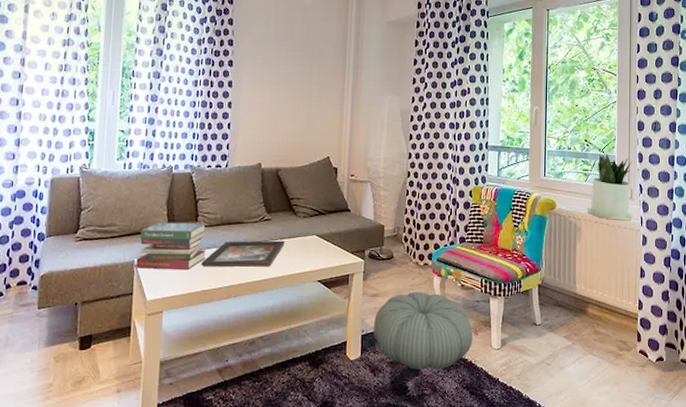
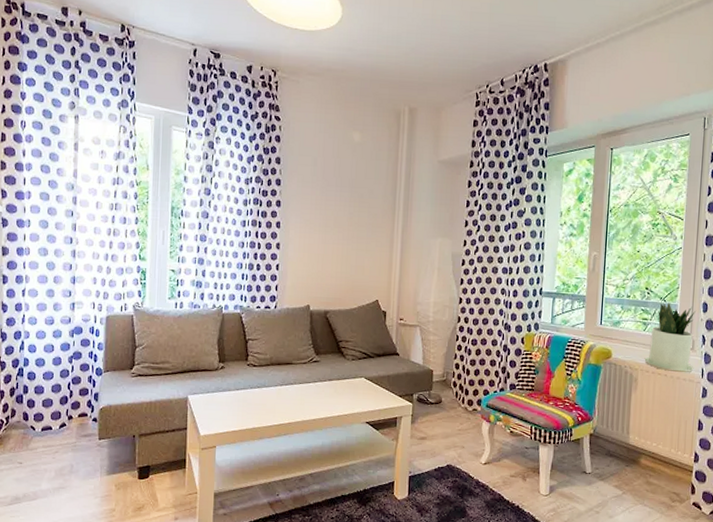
books: present [136,222,206,269] -> none [189,360,256,407]
decorative tray: present [201,240,285,267] -> none [252,381,333,407]
pouf: present [373,291,473,370] -> none [420,436,521,512]

